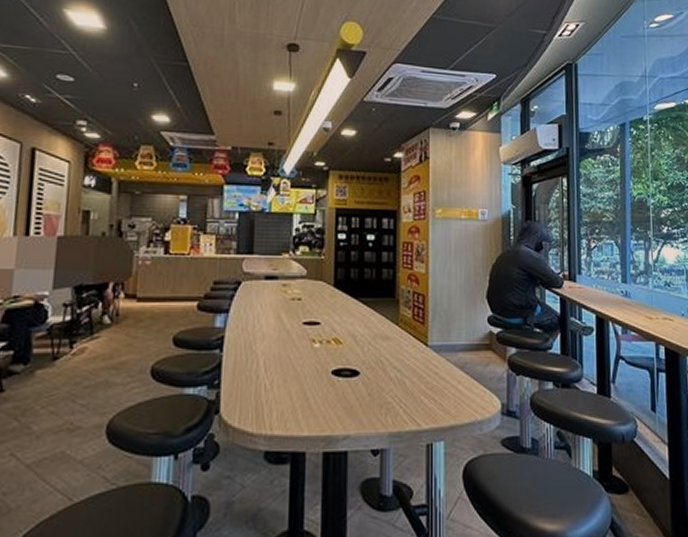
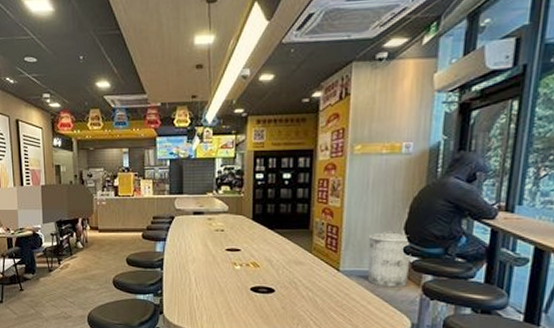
trash can: none [454,299,495,363] -> present [367,230,411,288]

